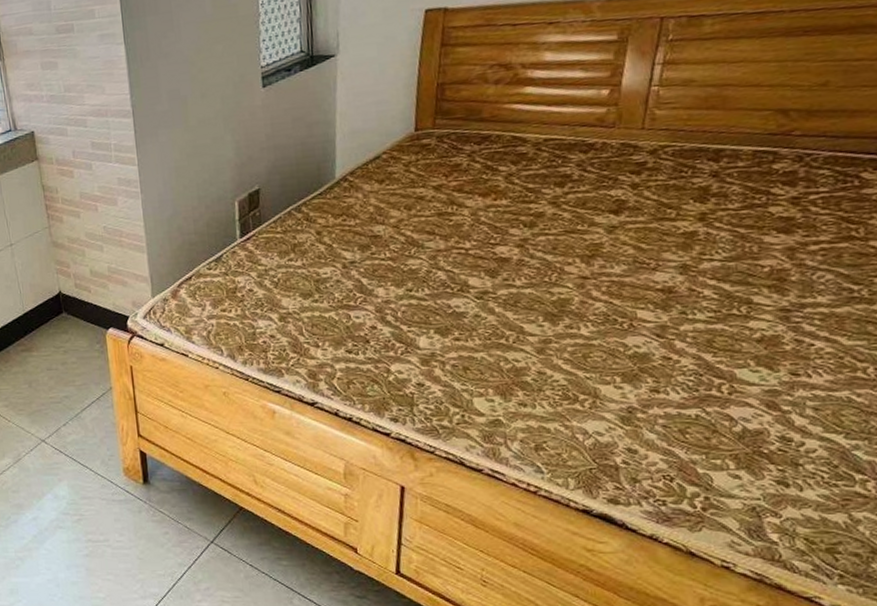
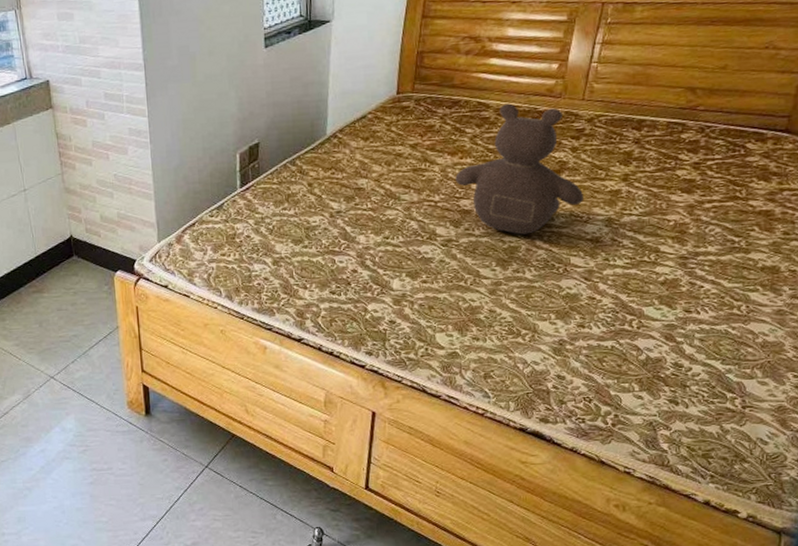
teddy bear: none [489,136,651,285] -> present [455,103,585,235]

